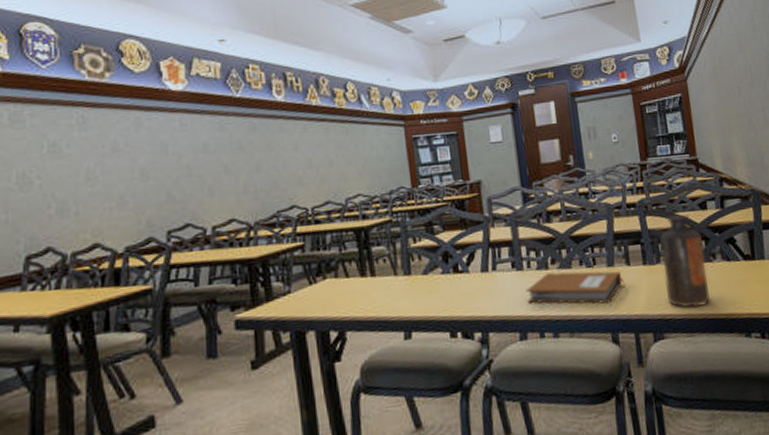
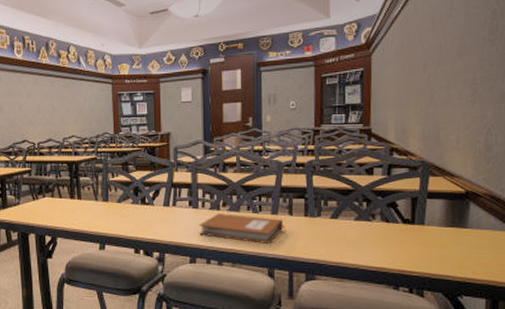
bottle: present [659,214,711,309] -> none [323,177,365,257]

